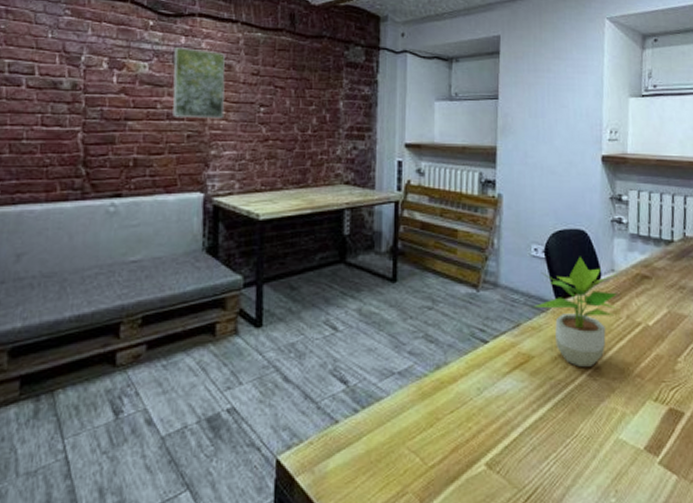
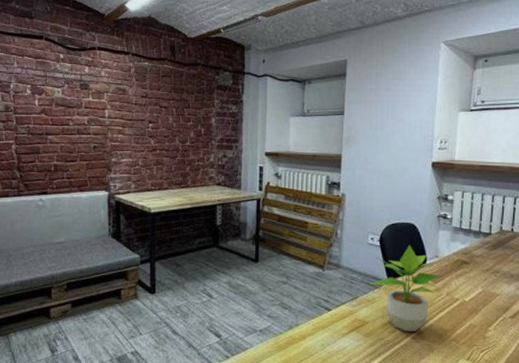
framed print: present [172,47,226,119] -> none [80,76,122,133]

